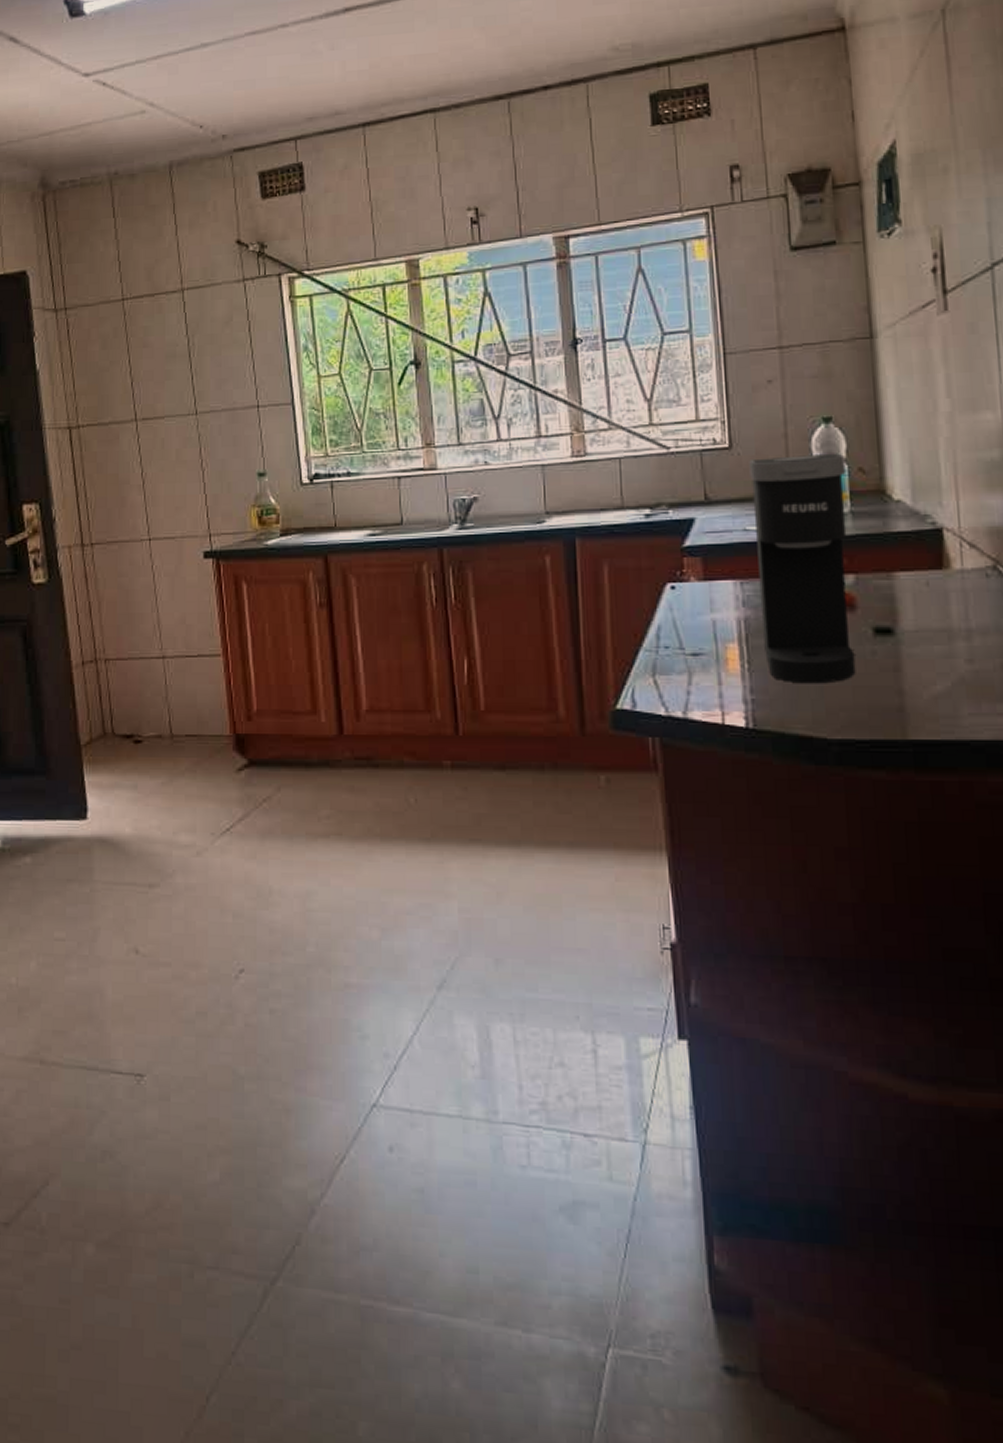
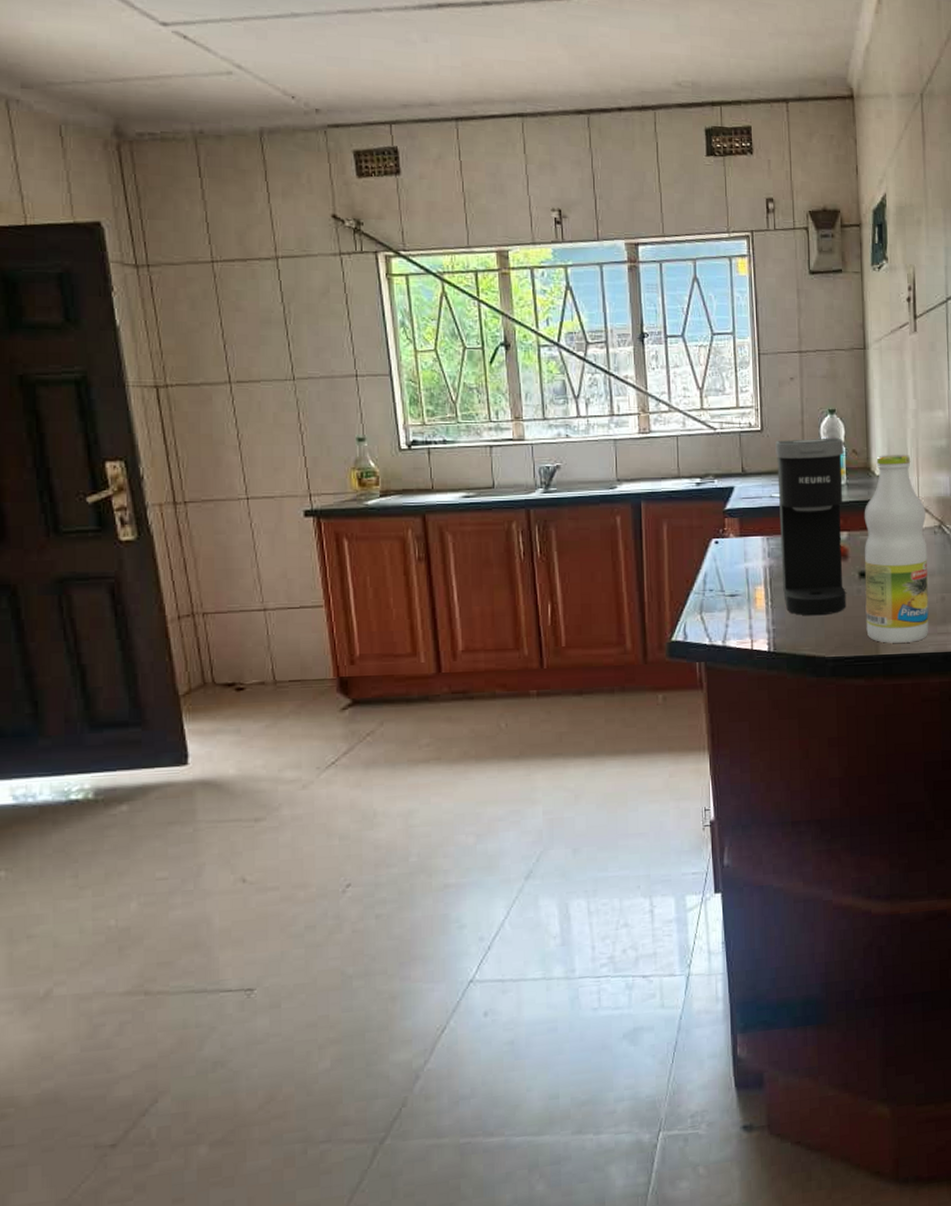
bottle: none [877,471,983,725] -> present [864,454,929,643]

